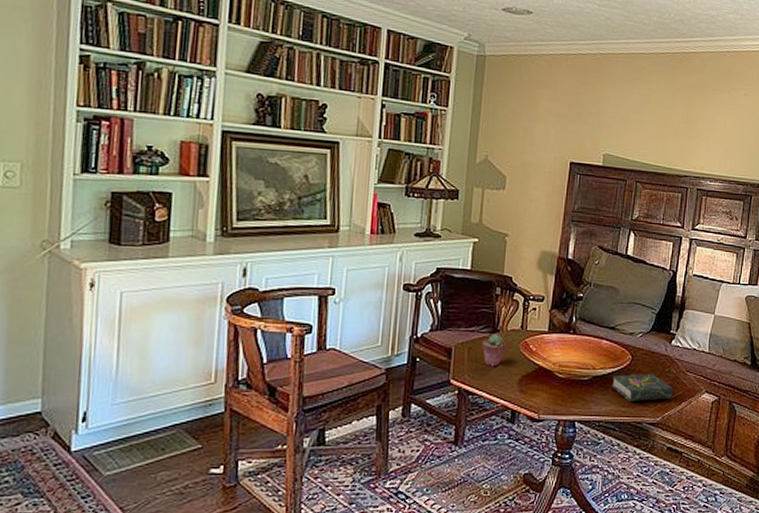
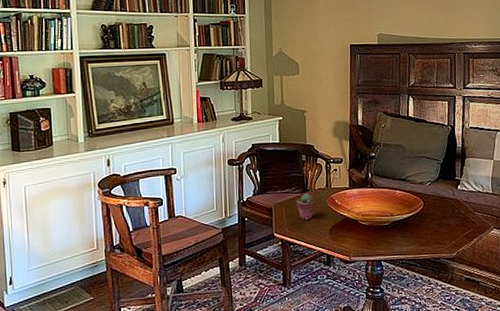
book: present [612,373,673,403] -> none [409,215,465,242]

